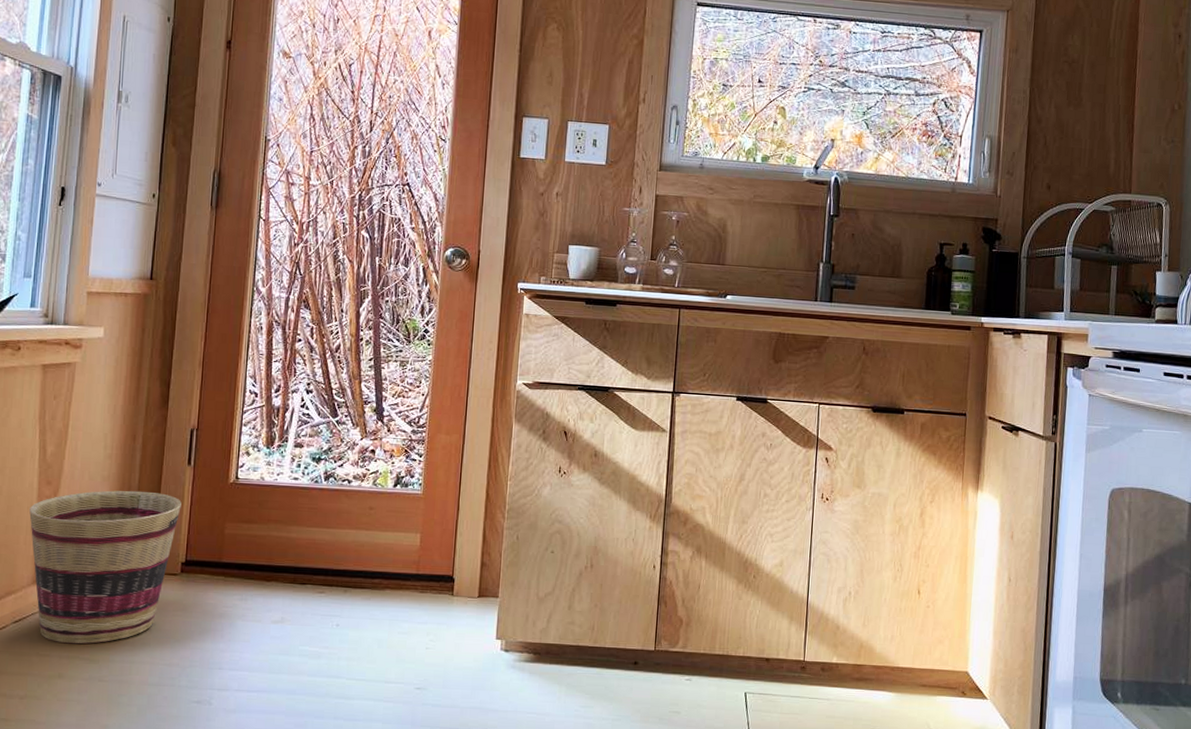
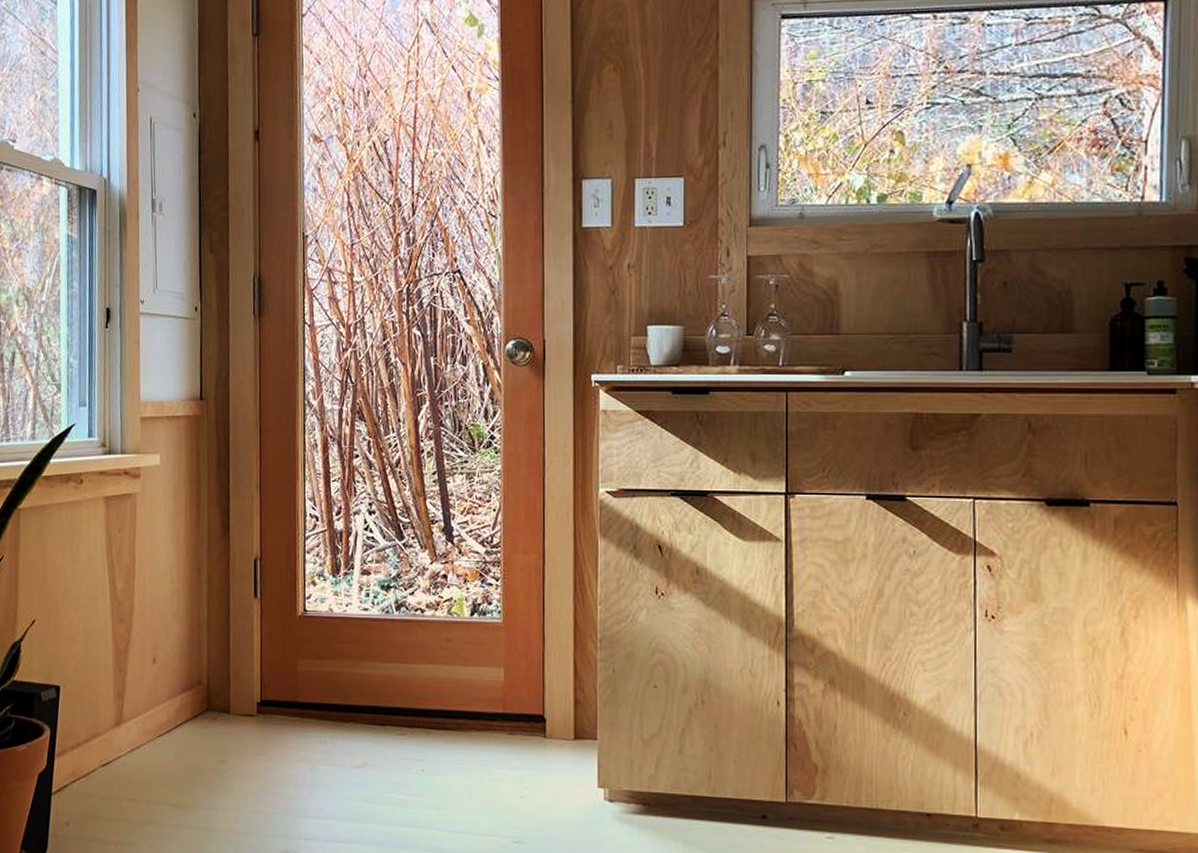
basket: present [29,490,182,645] -> none [106,626,252,789]

